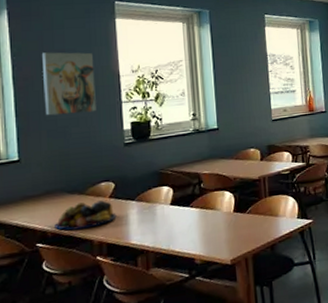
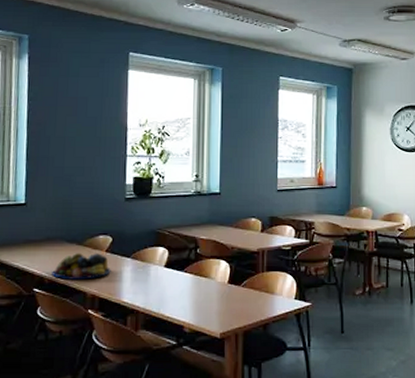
wall art: present [42,52,96,116] -> none [54,99,104,163]

